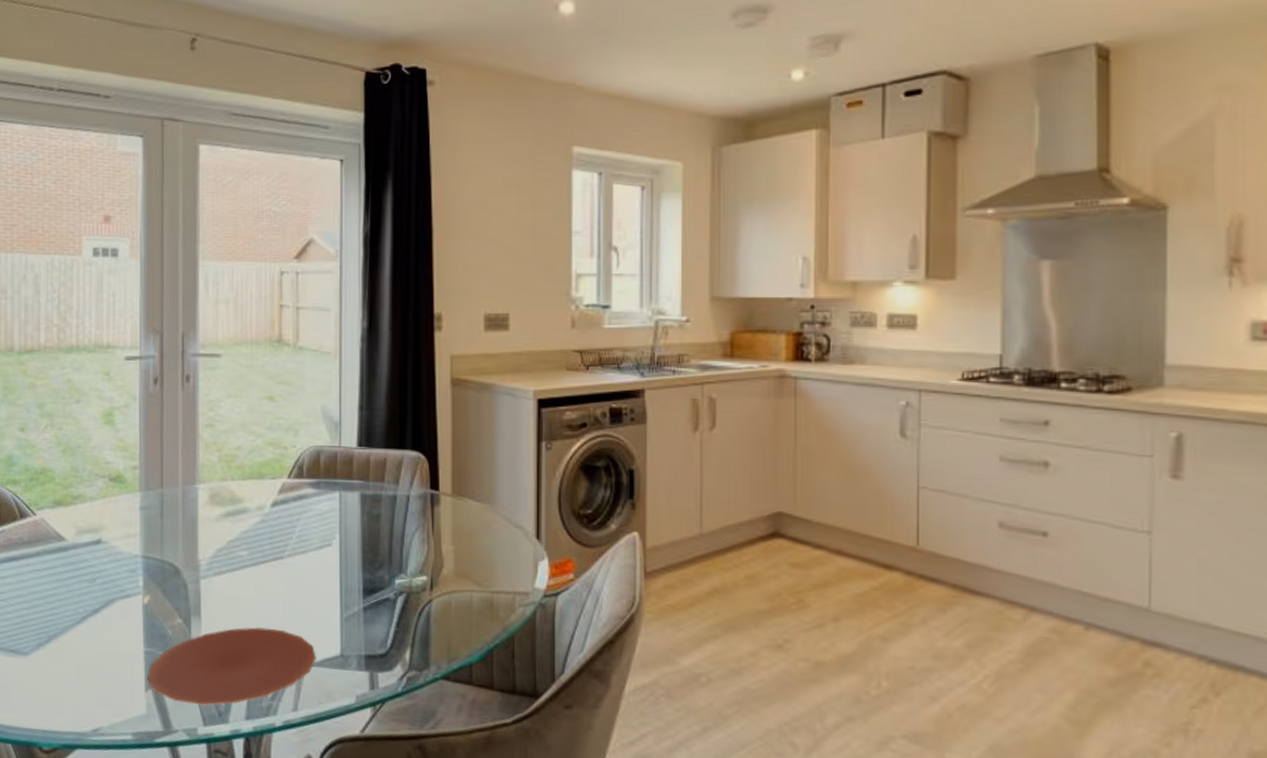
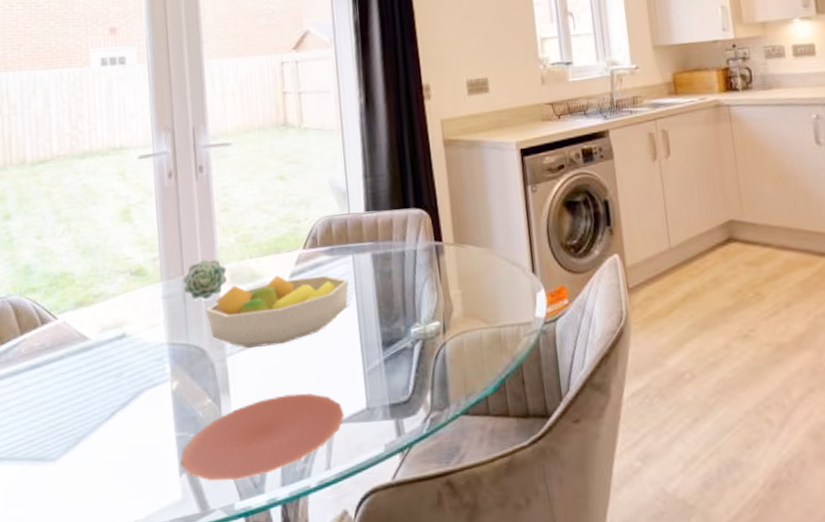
succulent plant: none [161,473,207,517] -> present [182,258,228,299]
fruit bowl: none [182,502,333,575] -> present [206,275,349,348]

